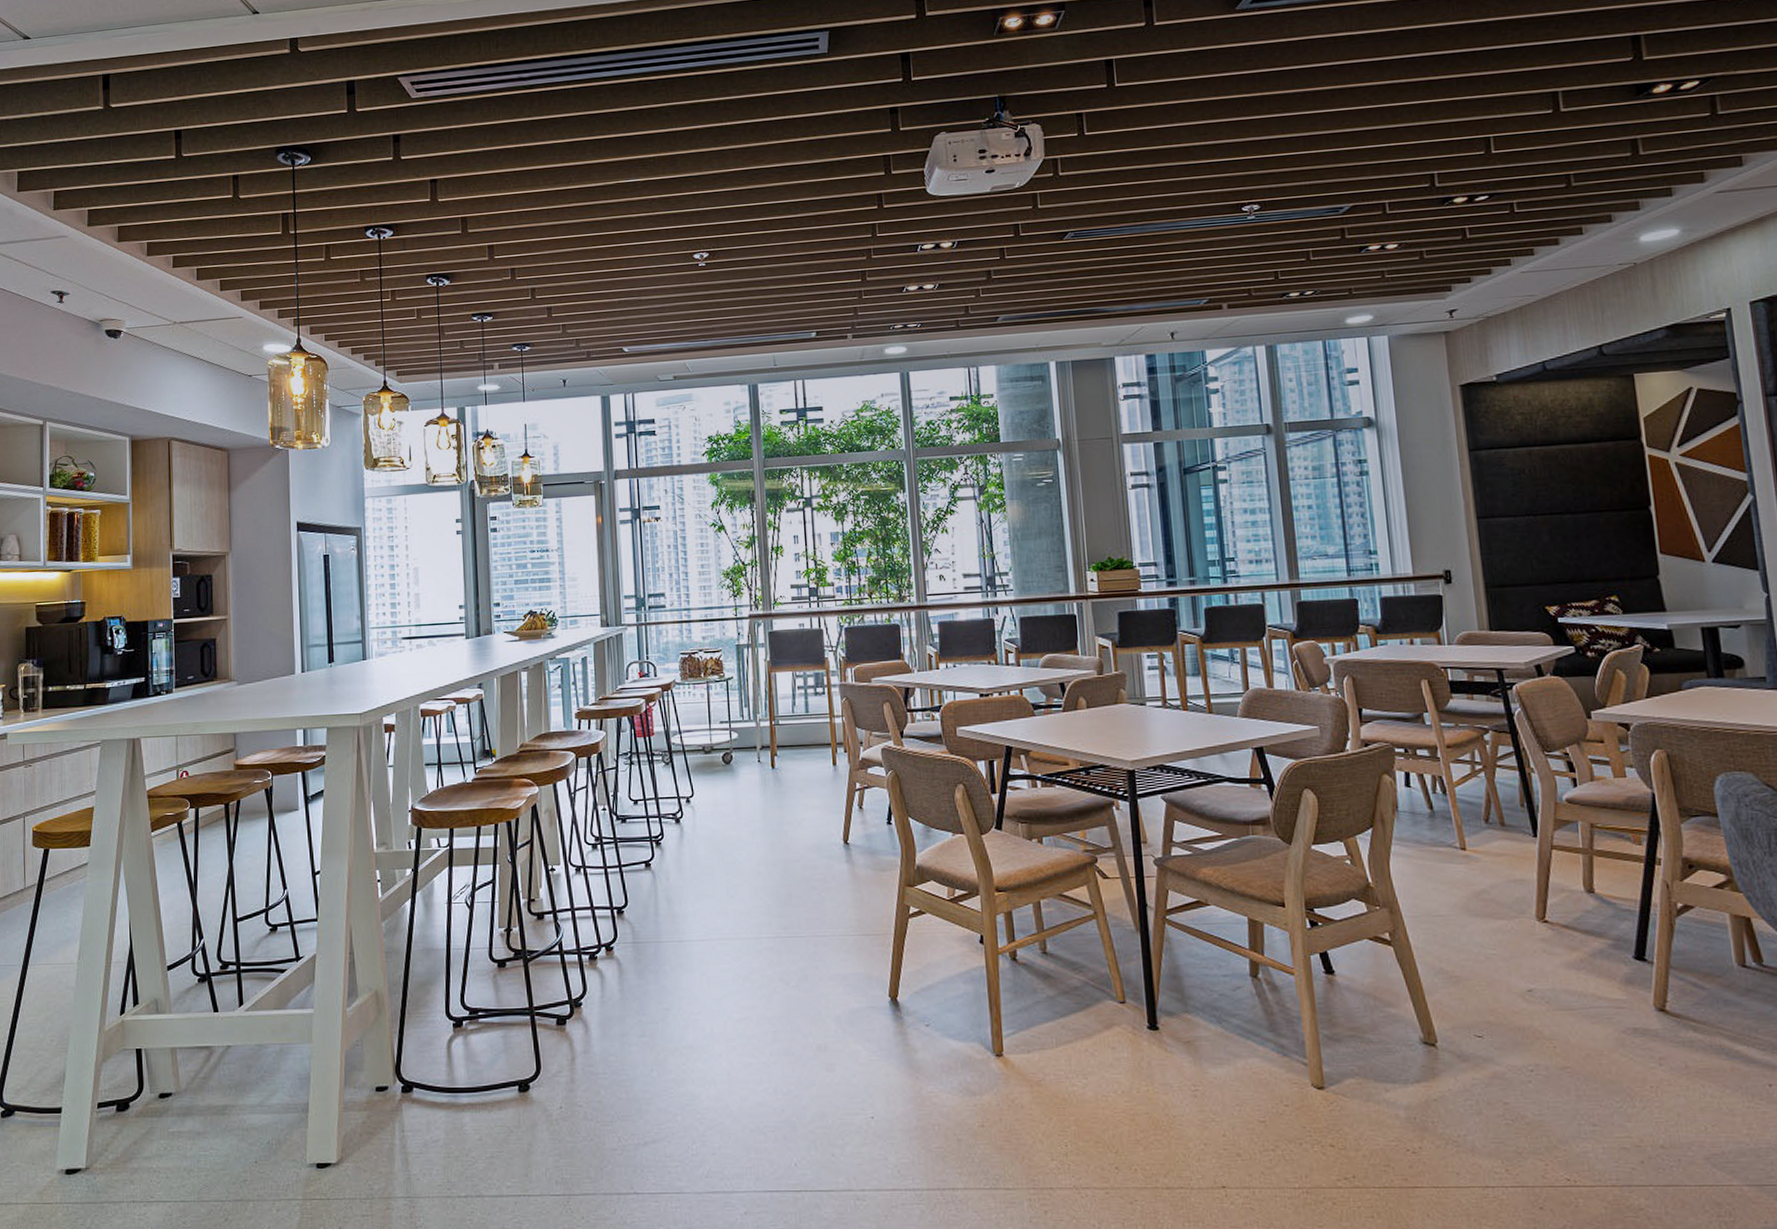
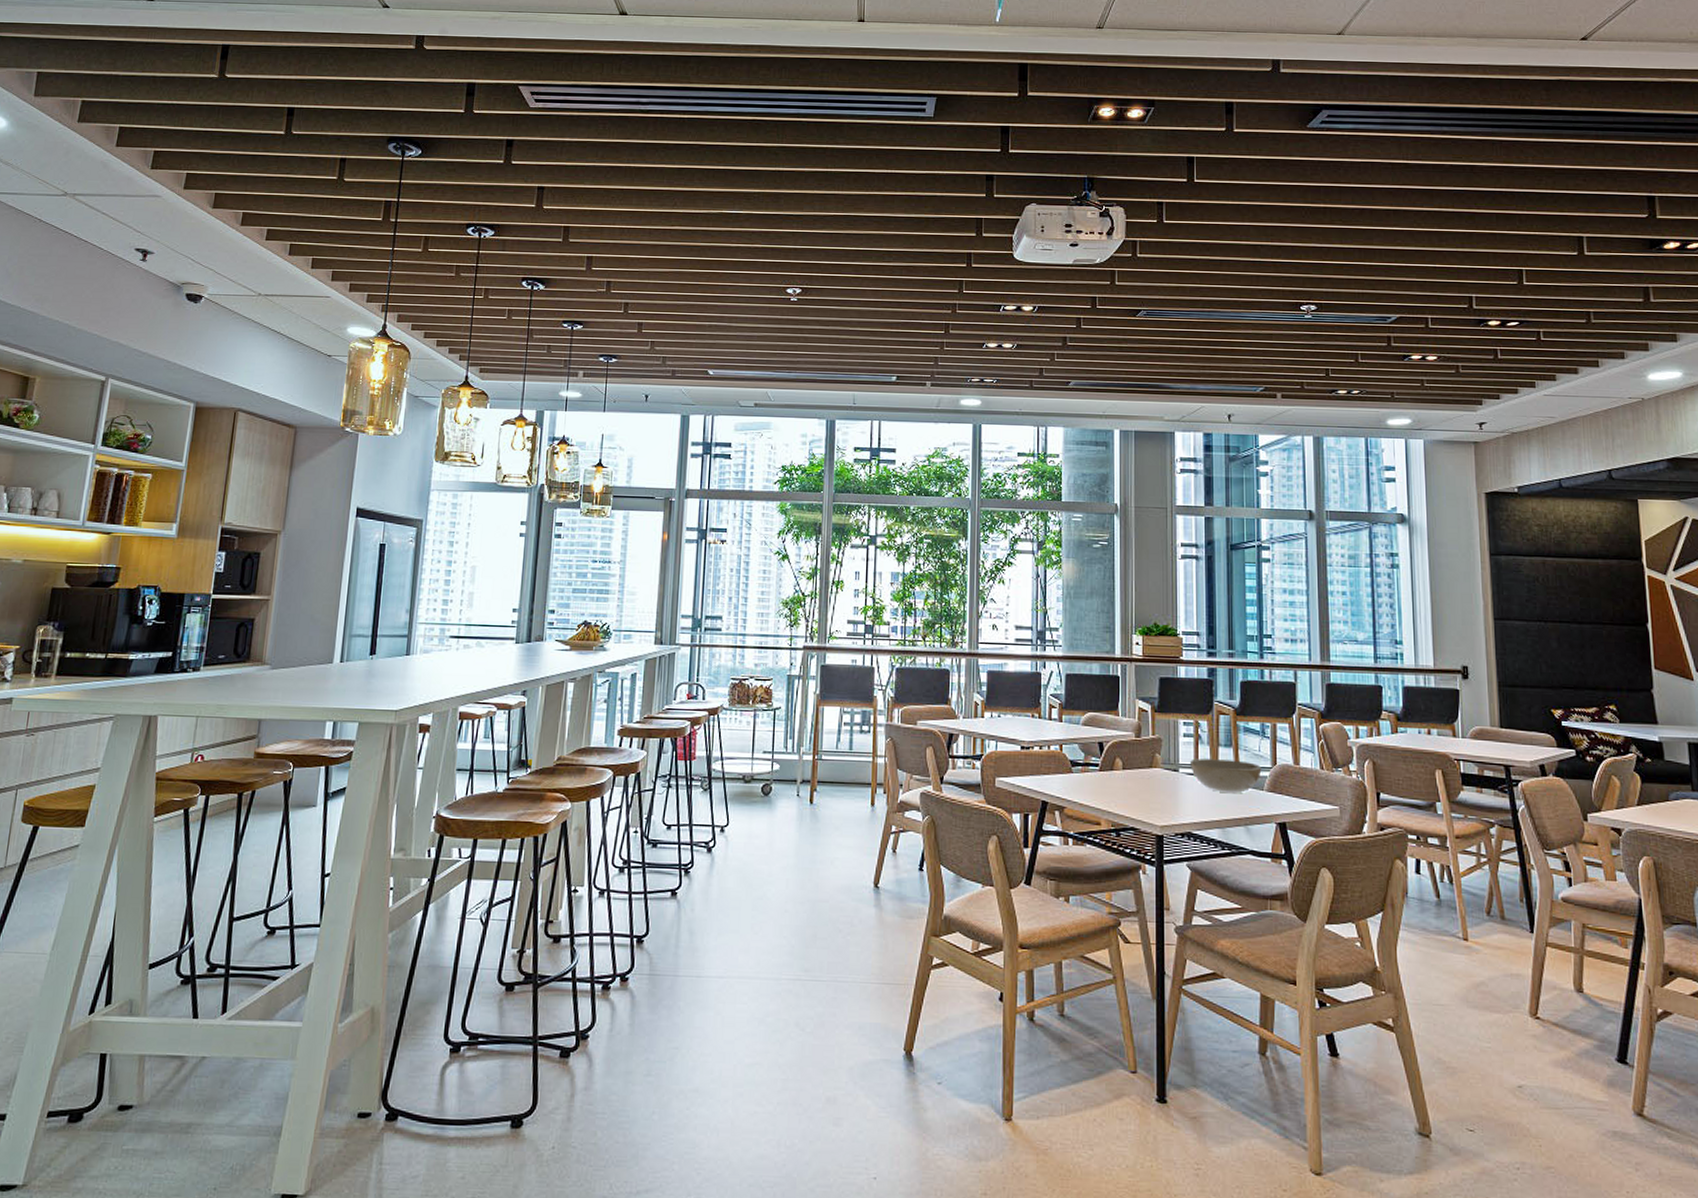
bowl: none [1156,688,1234,723] -> present [1189,758,1262,794]

